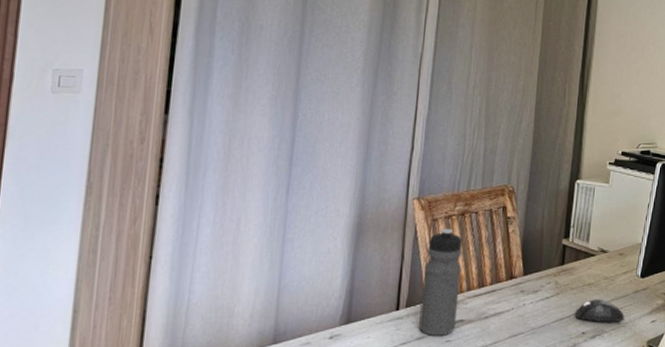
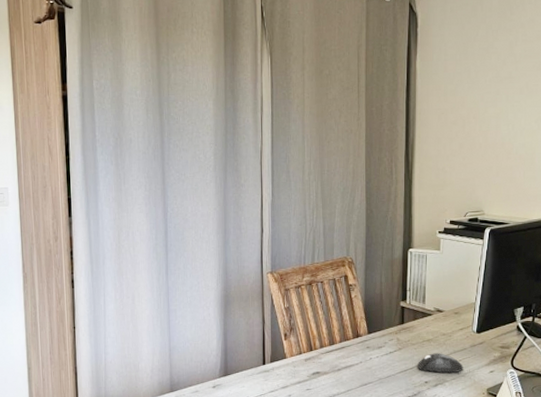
water bottle: present [419,228,462,337] -> none [282,296,314,386]

